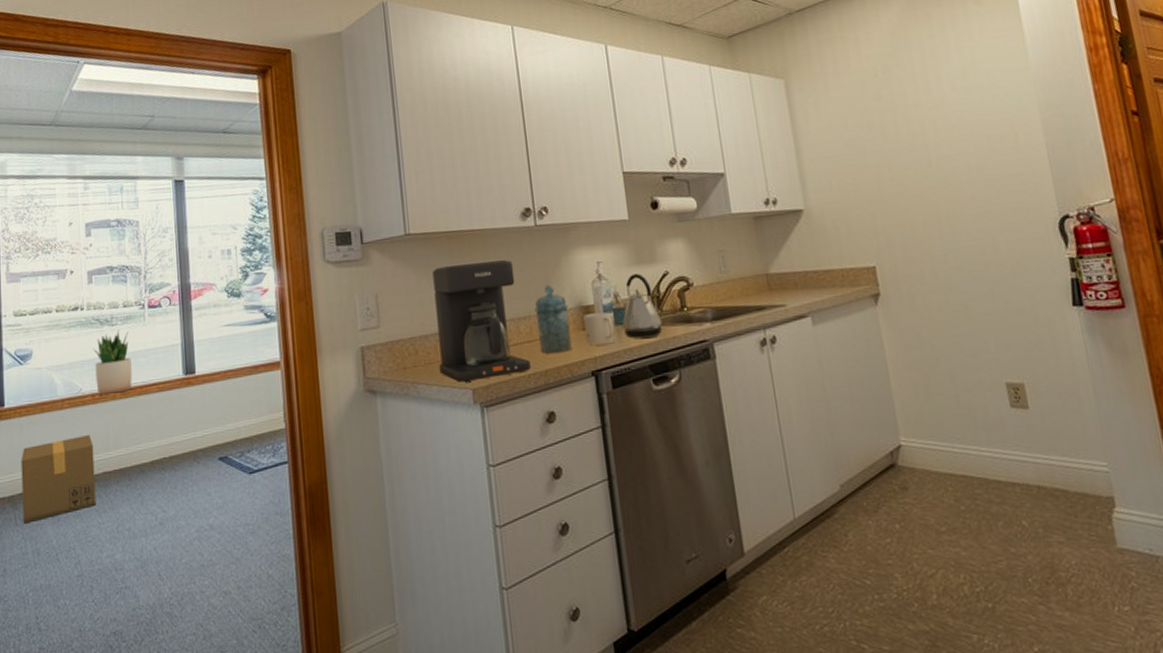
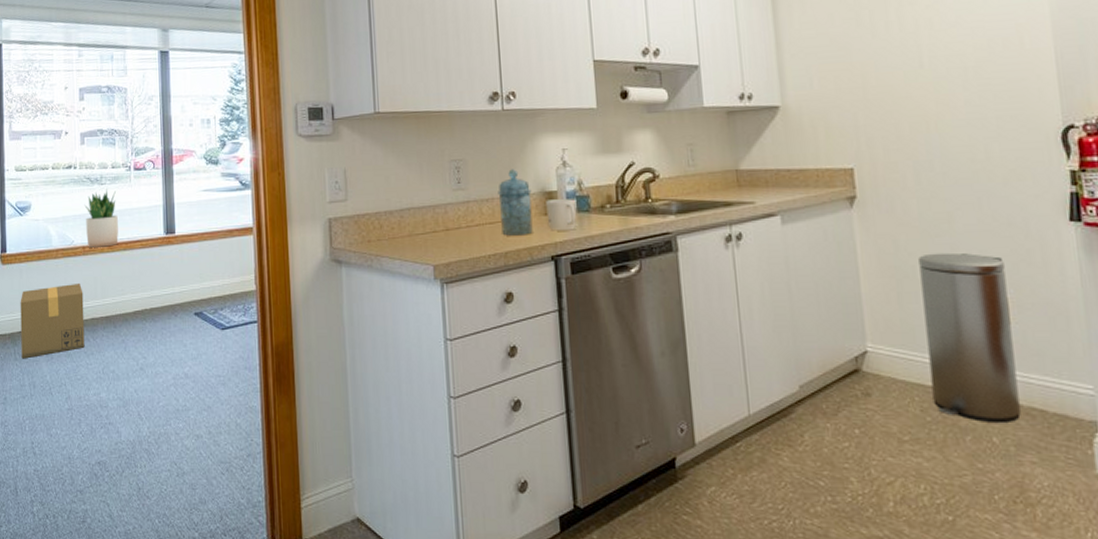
coffee maker: present [432,260,531,382] -> none [399,142,491,258]
kettle: present [622,273,664,340] -> none [585,163,627,228]
pedal bin: none [941,342,1046,507] -> present [918,252,1021,422]

